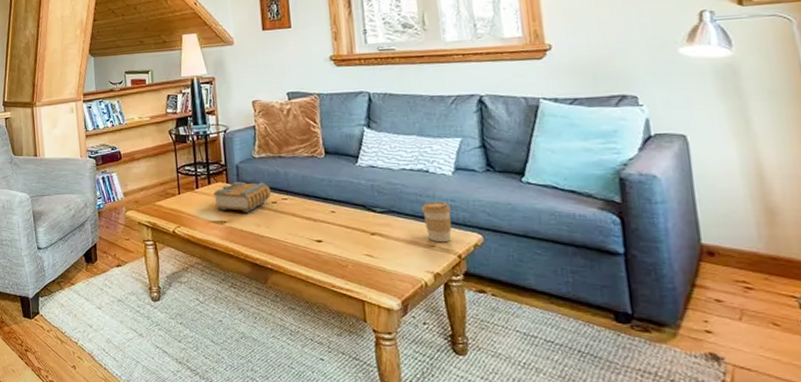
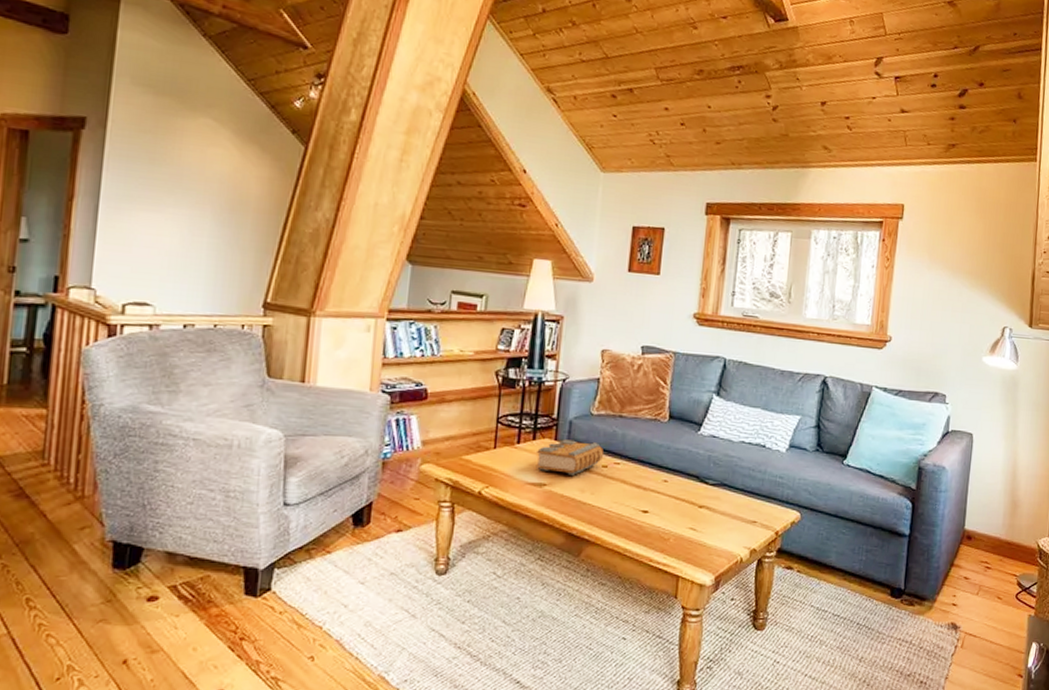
coffee cup: present [421,201,452,243] -> none [751,477,778,519]

